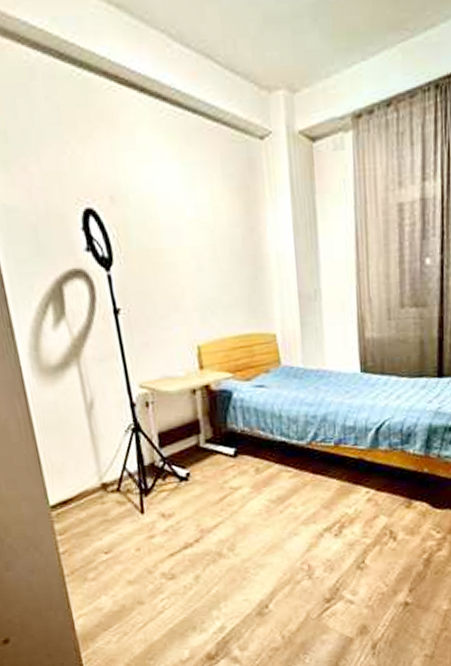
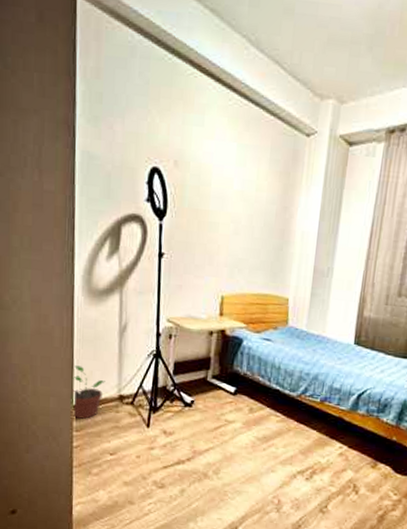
potted plant: none [41,459,82,520] -> present [72,365,105,419]

